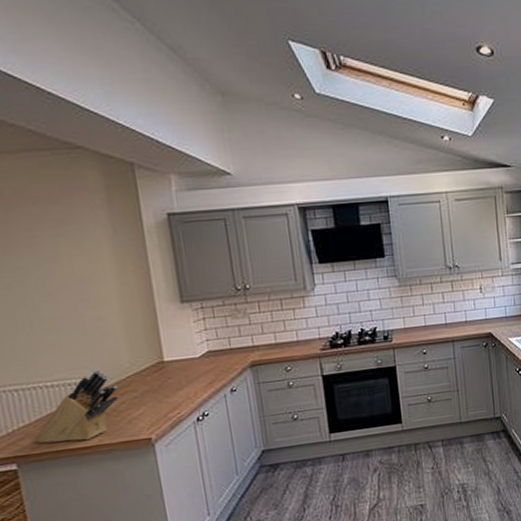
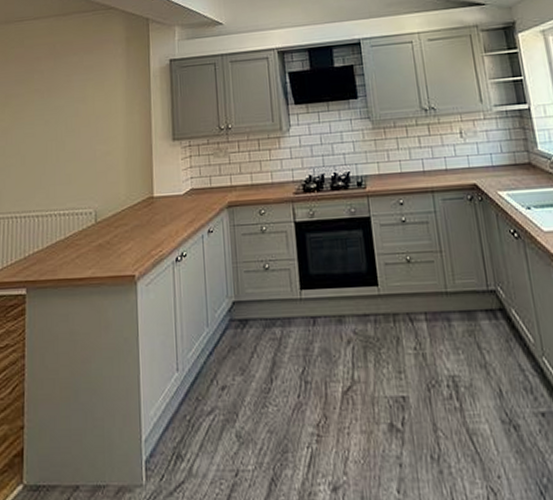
knife block: present [34,369,119,444] -> none [43,201,113,272]

